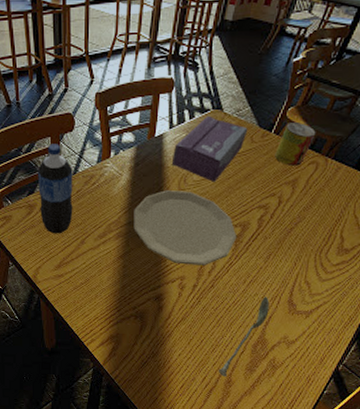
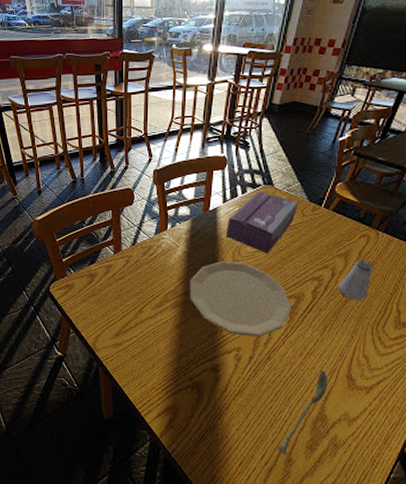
pop: present [37,144,73,234] -> none [98,216,132,303]
beverage can: present [275,123,316,166] -> none [326,197,365,239]
saltshaker: none [284,188,321,228] -> present [339,260,374,301]

